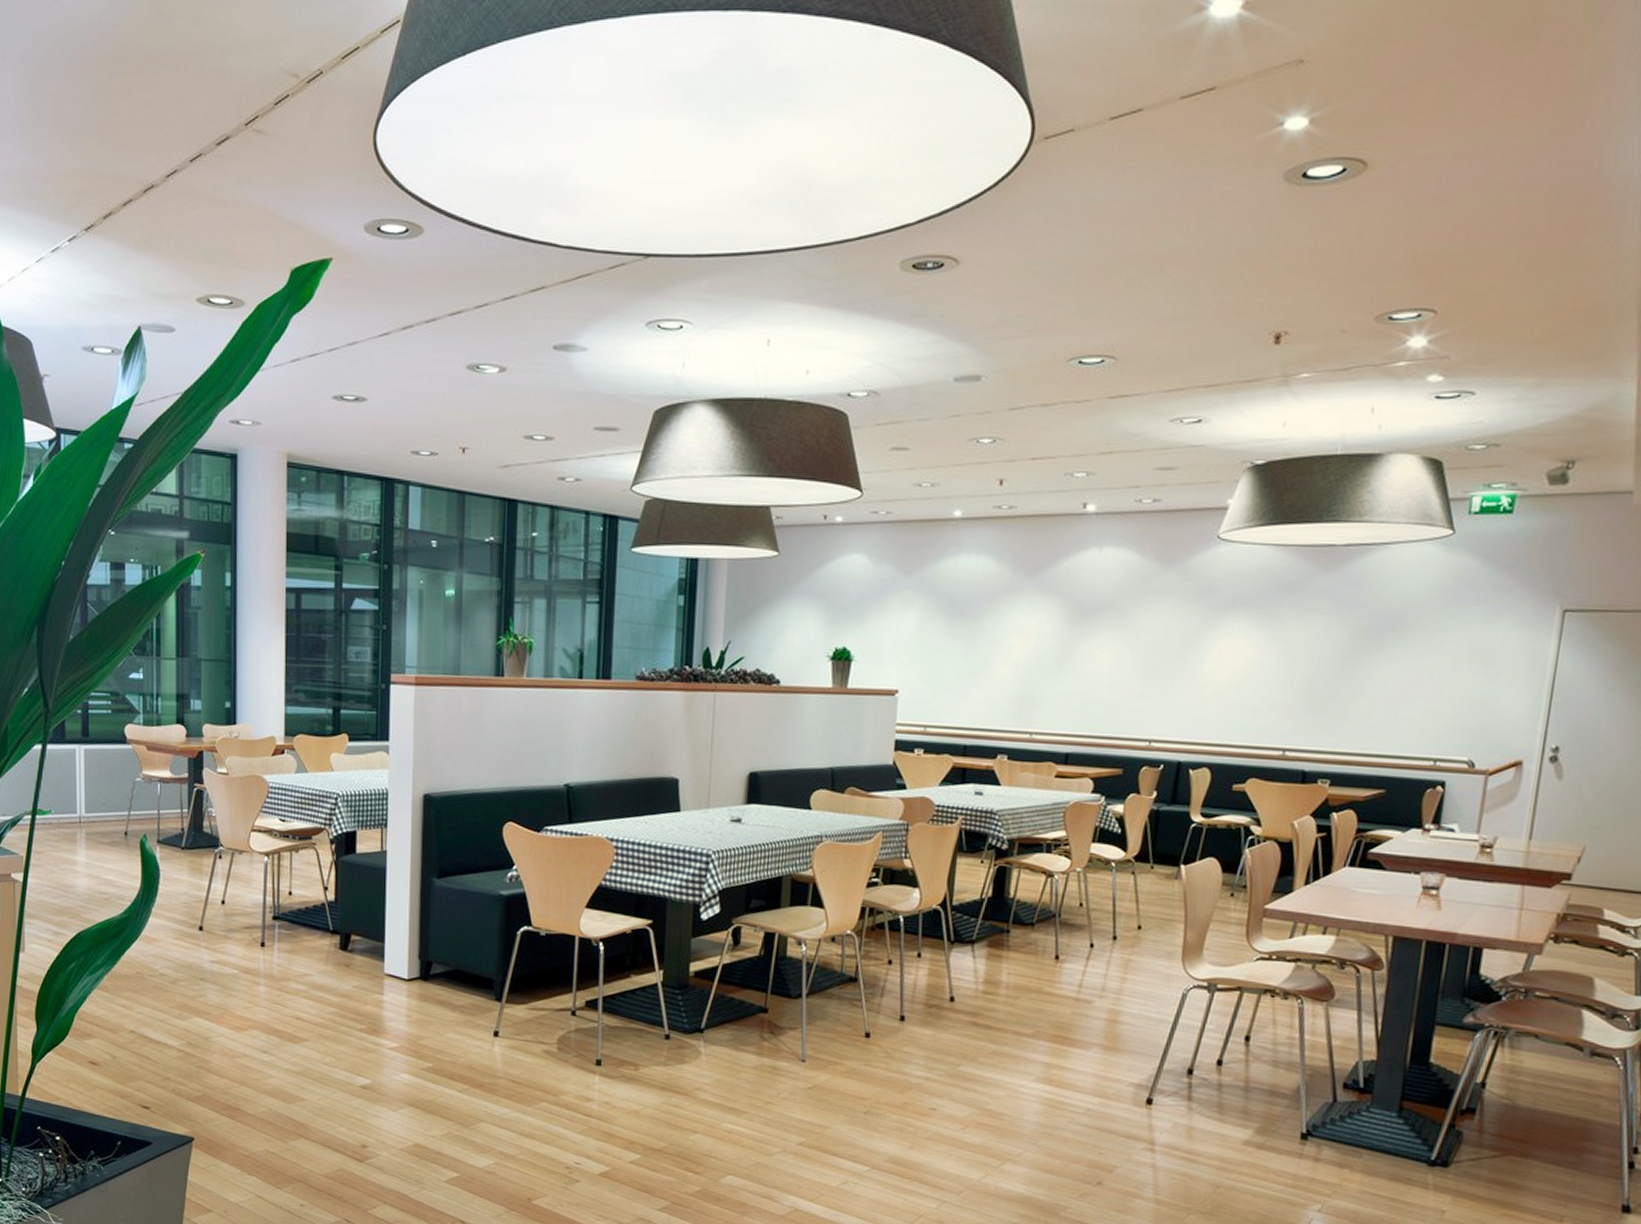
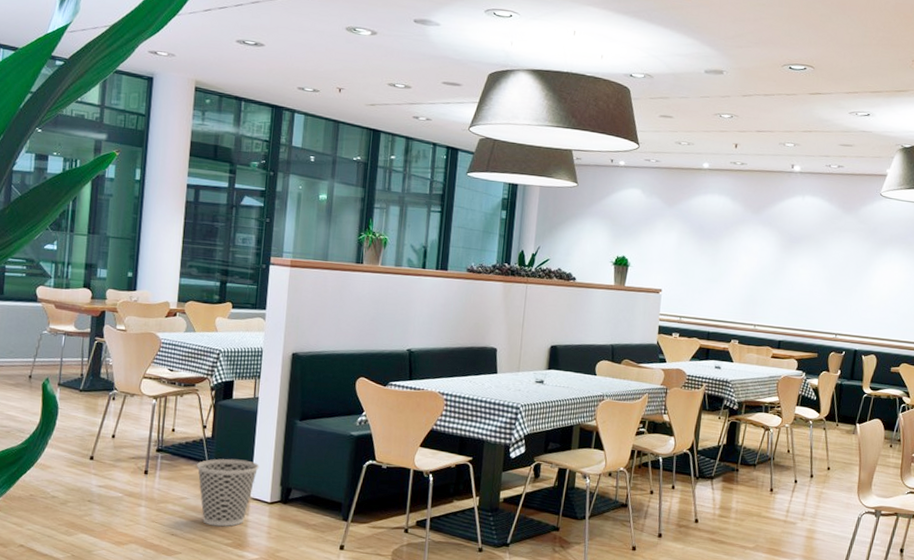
wastebasket: none [320,926,392,1009] -> present [197,458,259,527]

